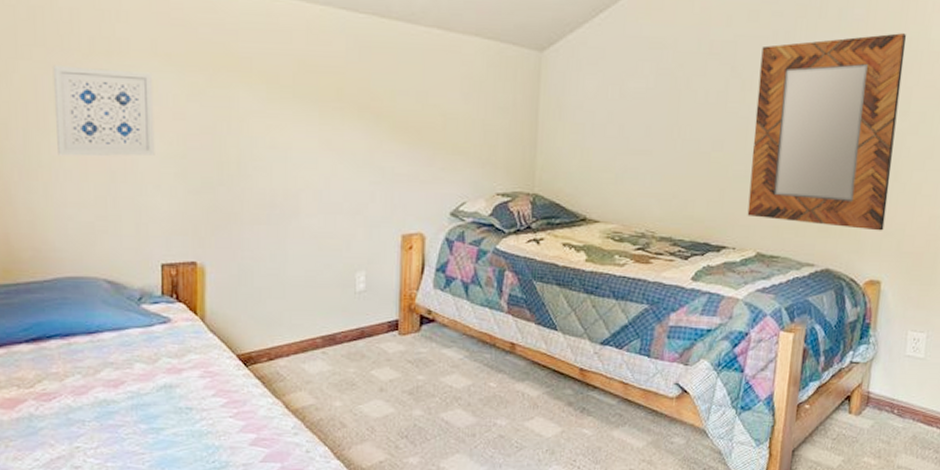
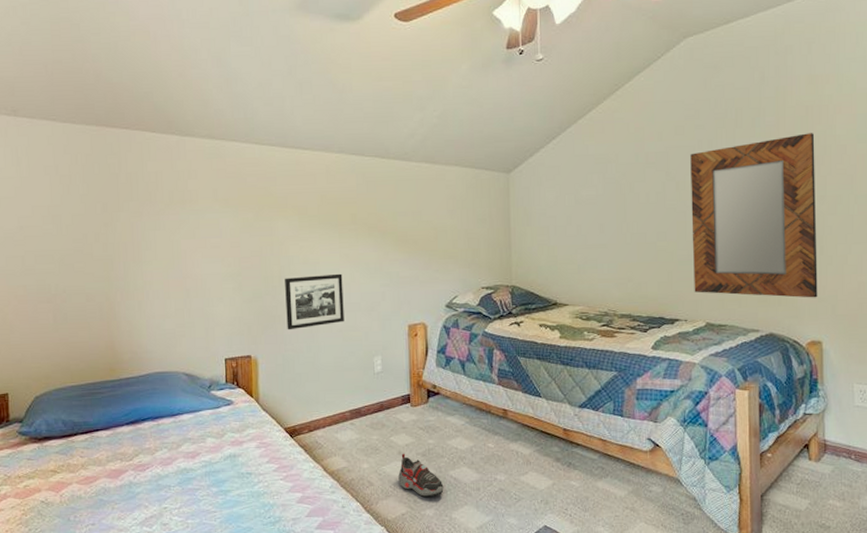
wall art: present [52,65,155,156] -> none [144,213,218,280]
picture frame: none [245,164,321,233] -> present [285,273,344,330]
shoe: none [378,390,433,443] -> present [398,453,444,498]

